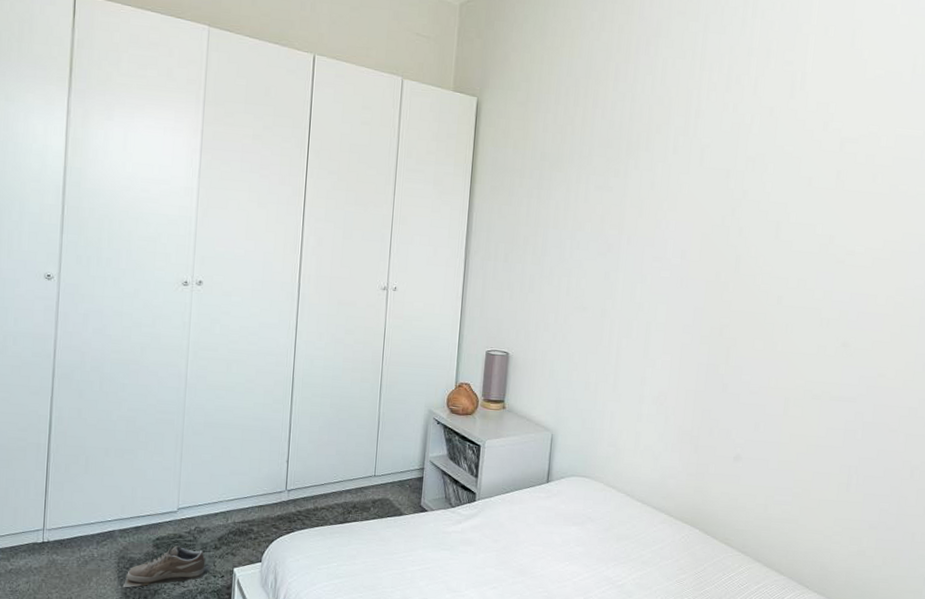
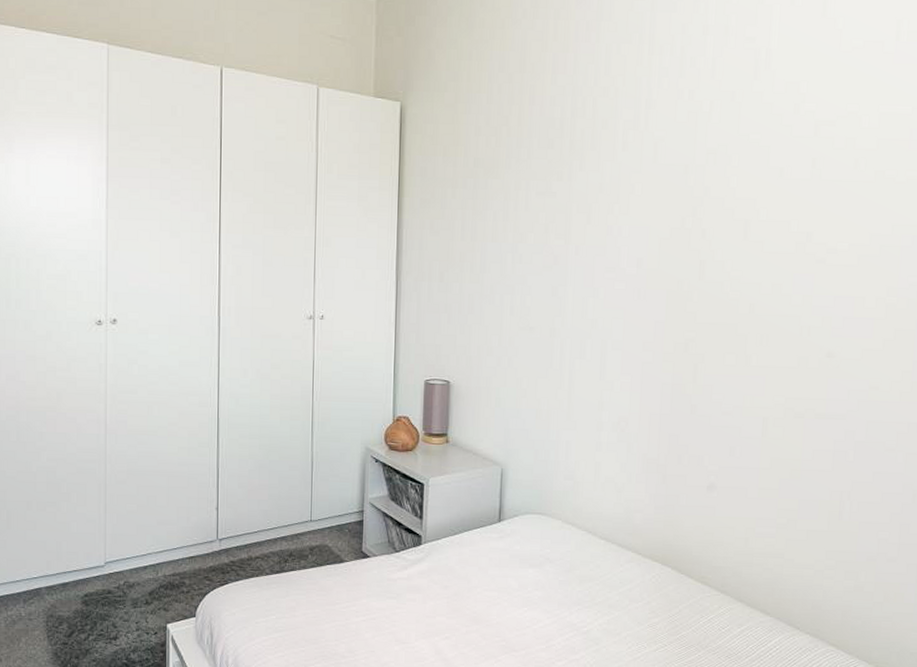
shoe: present [122,545,211,588] -> none [52,602,143,648]

